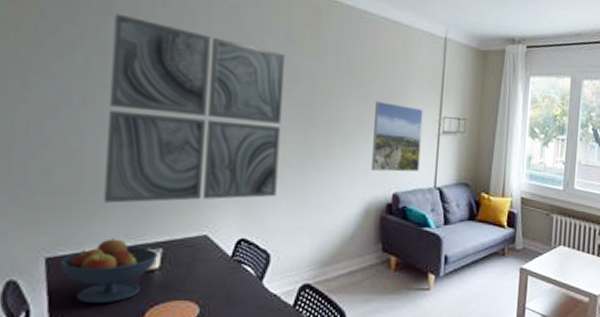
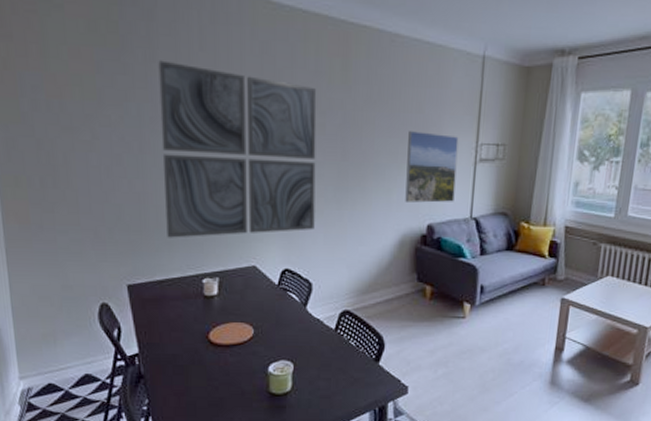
fruit bowl: present [61,239,158,304] -> none [139,269,215,324]

